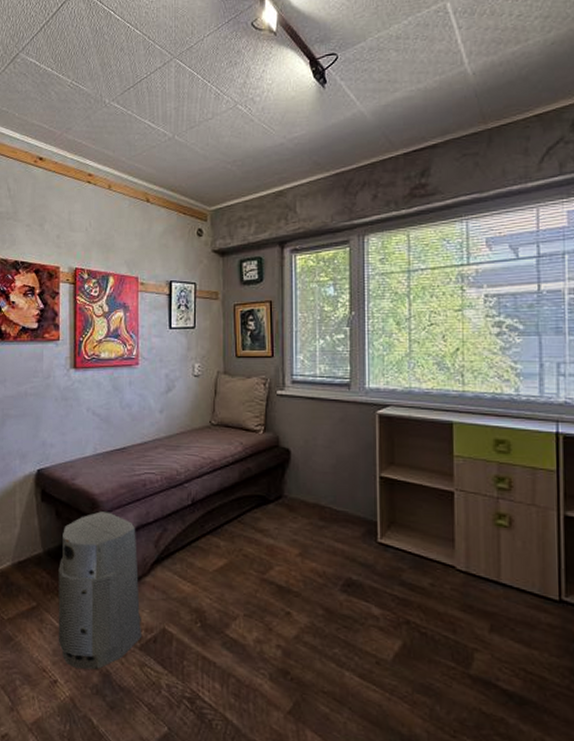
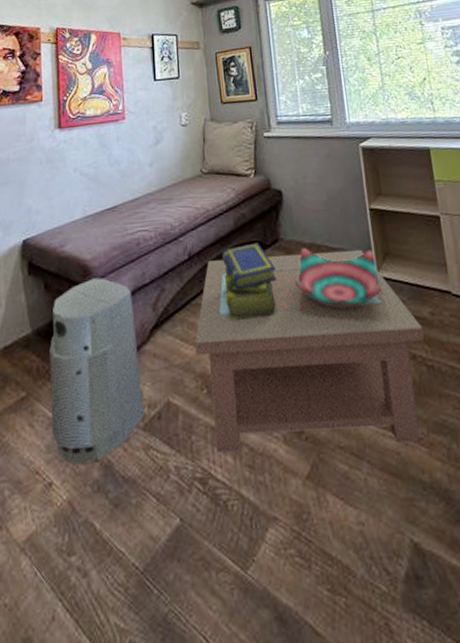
coffee table: none [193,508,422,699] -> present [195,249,425,453]
stack of books: none [225,496,278,567] -> present [222,242,278,320]
decorative bowl: none [294,507,383,570] -> present [294,248,382,309]

